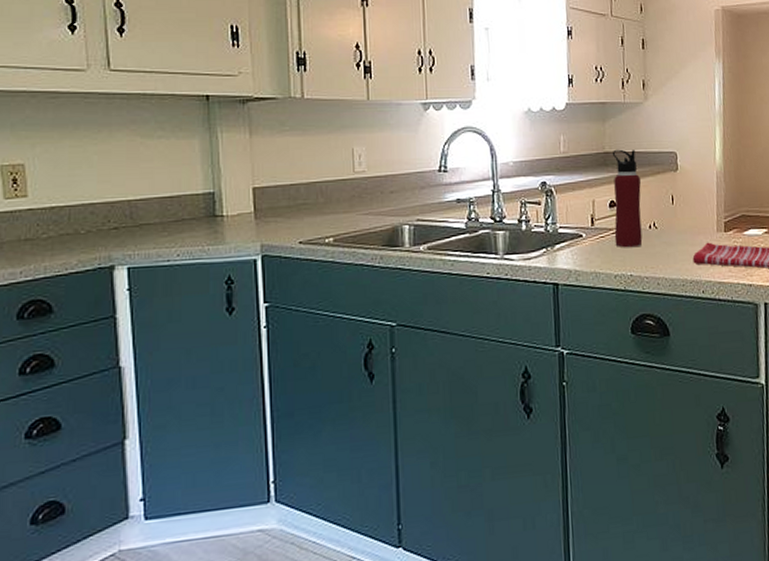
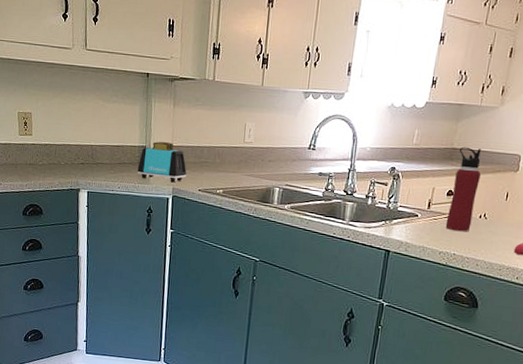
toaster: none [204,183,279,238] -> present [137,141,187,183]

